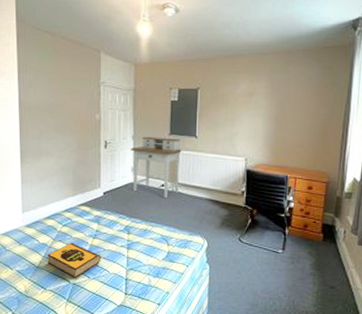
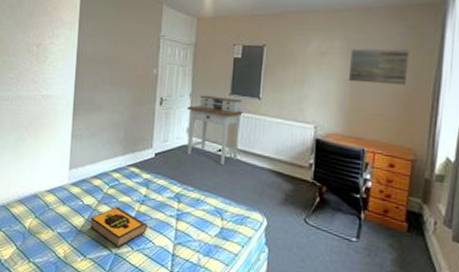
wall art: none [274,87,324,119] -> present [349,48,410,86]

